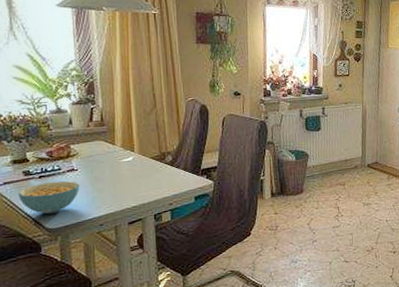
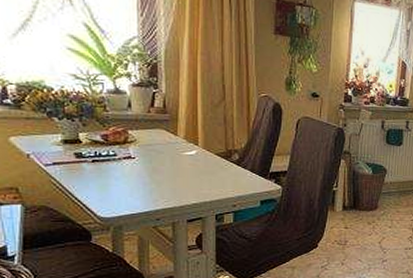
cereal bowl: present [18,180,80,214] -> none [68,167,137,201]

